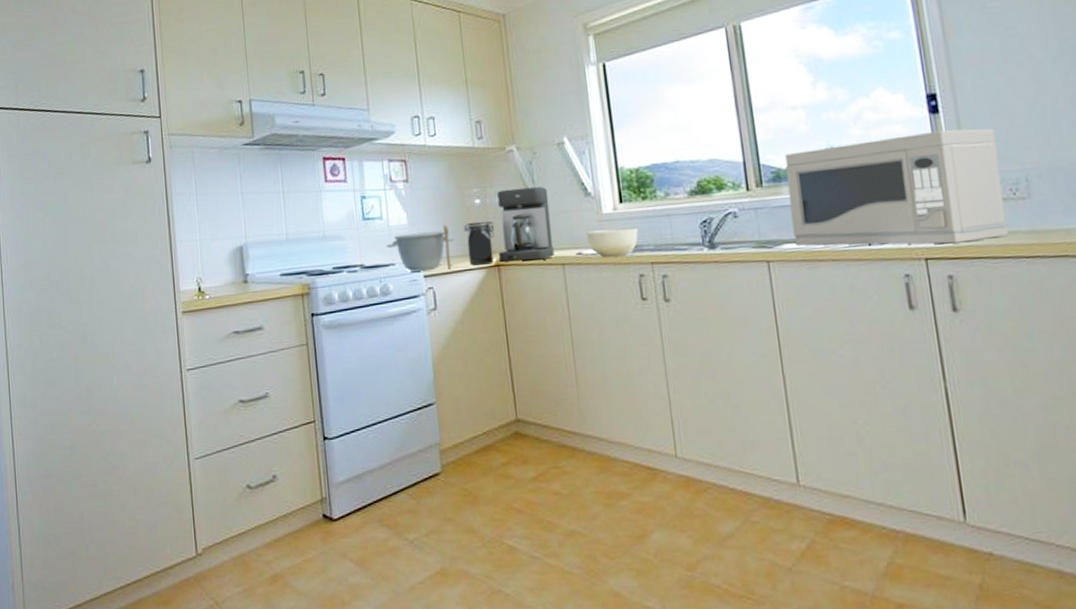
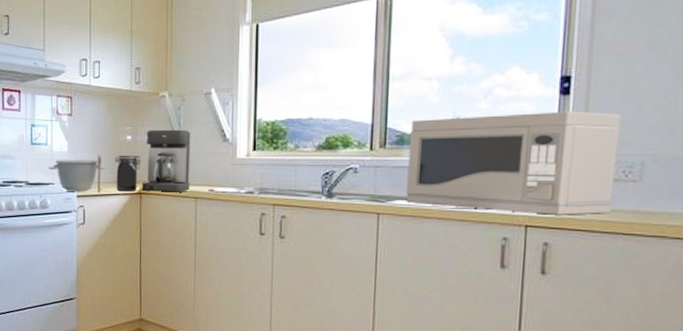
bowl: present [586,227,639,258] -> none [219,172,266,197]

